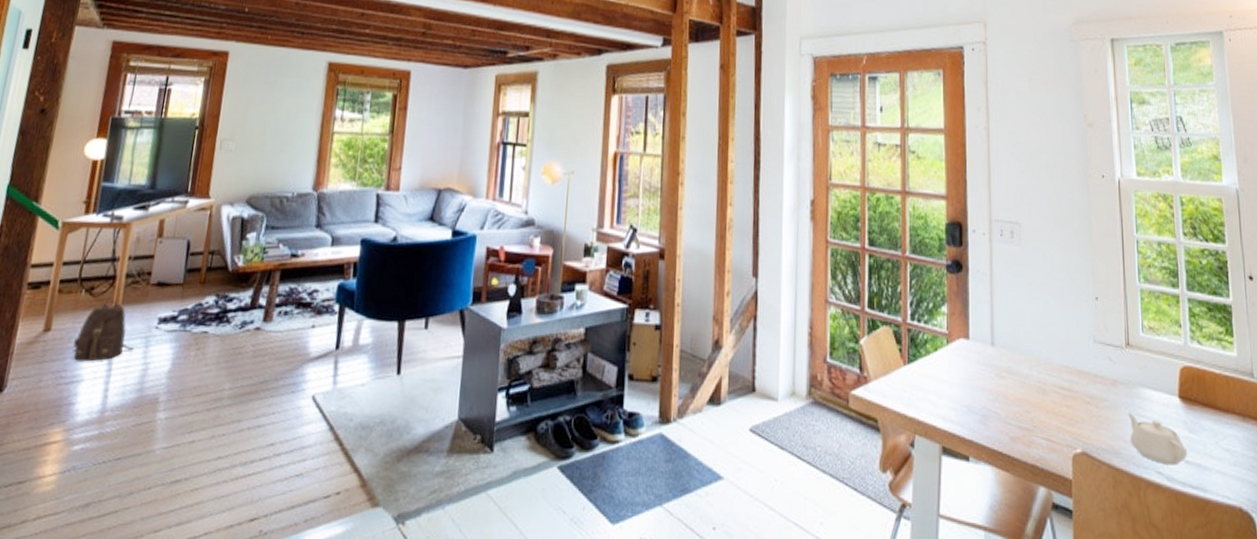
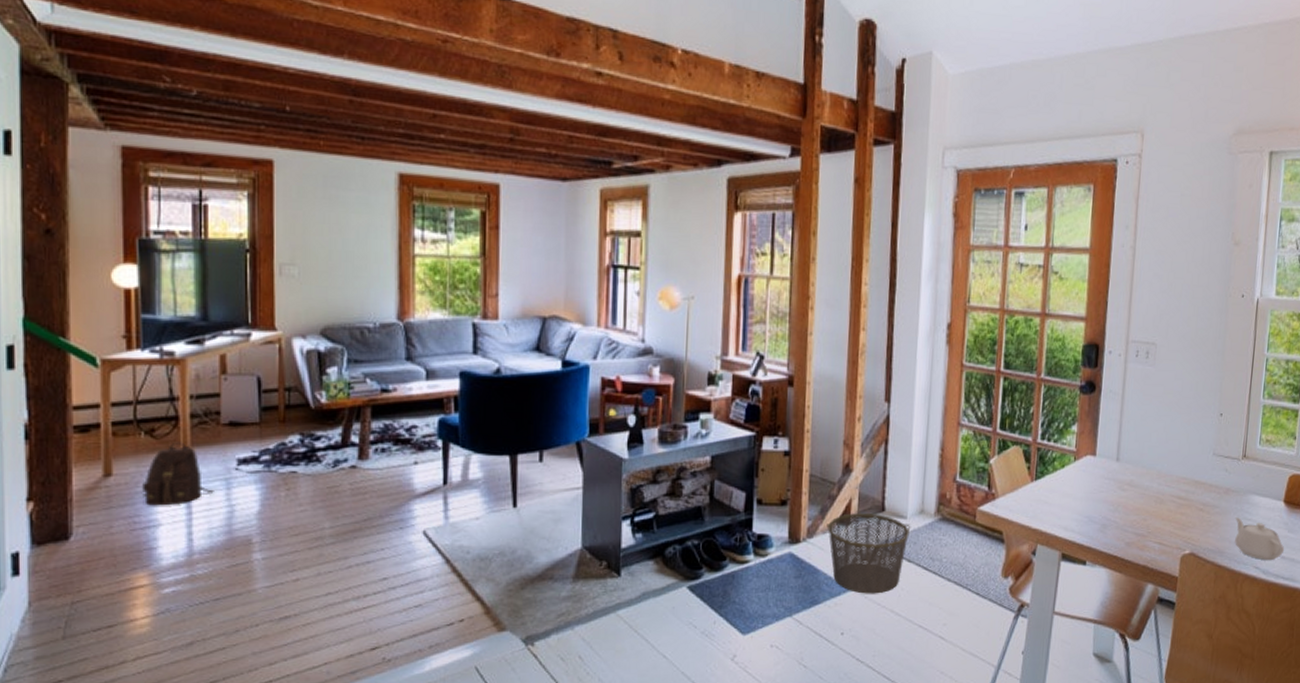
basket: none [697,392,783,484] -> present [826,512,911,594]

